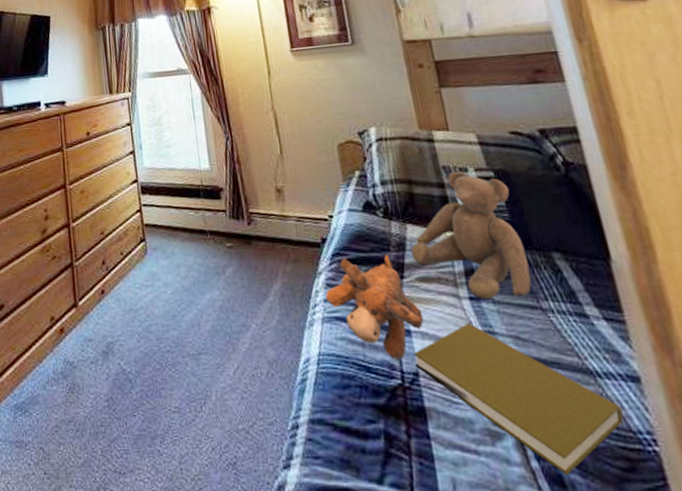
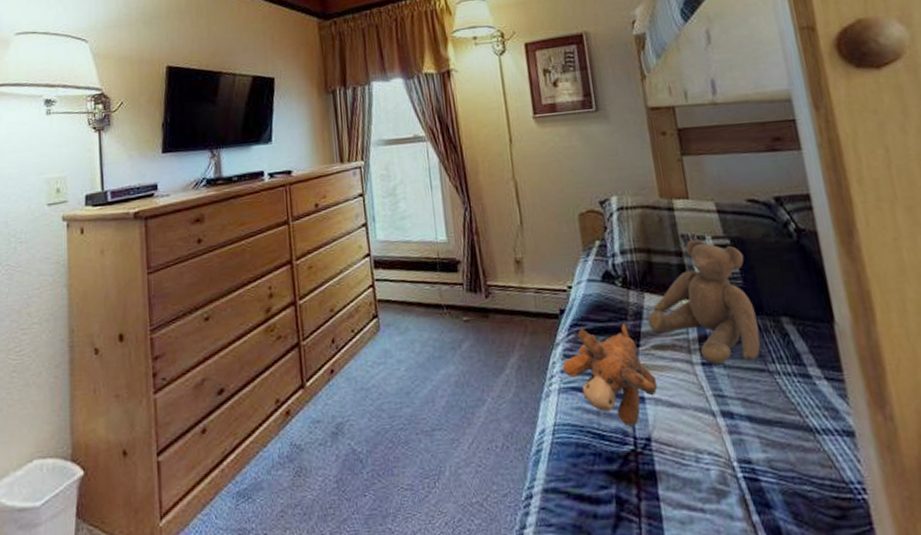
book: present [414,323,624,476] -> none [647,387,838,527]

